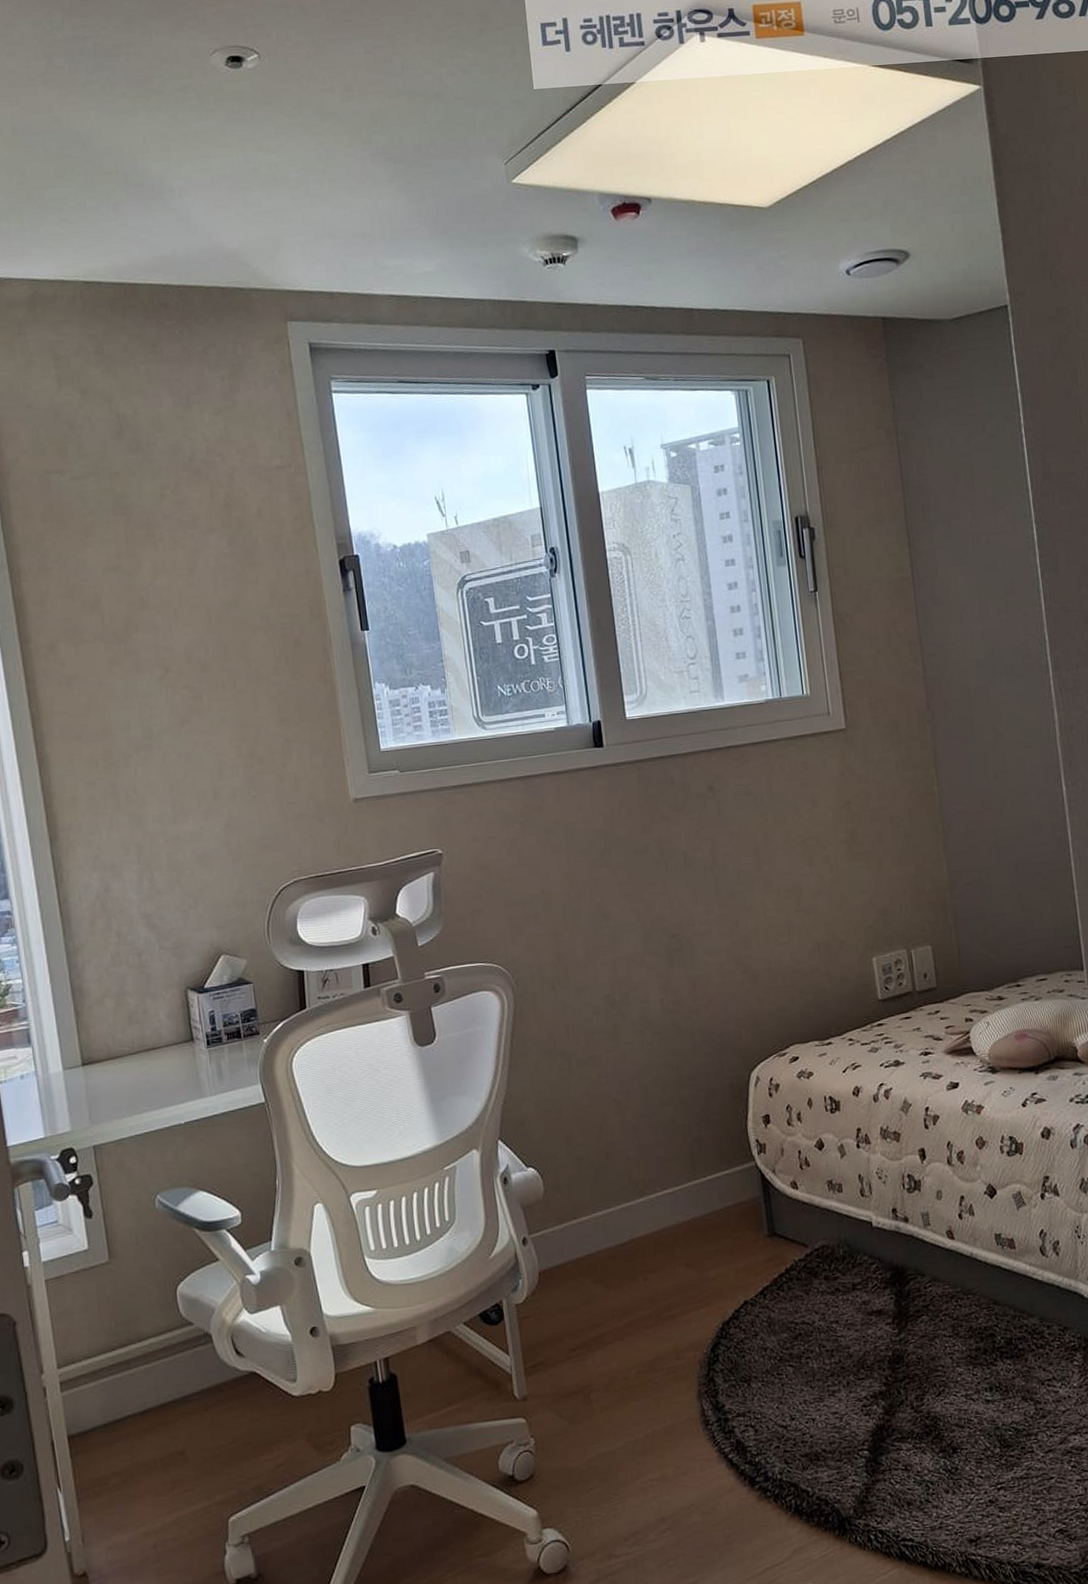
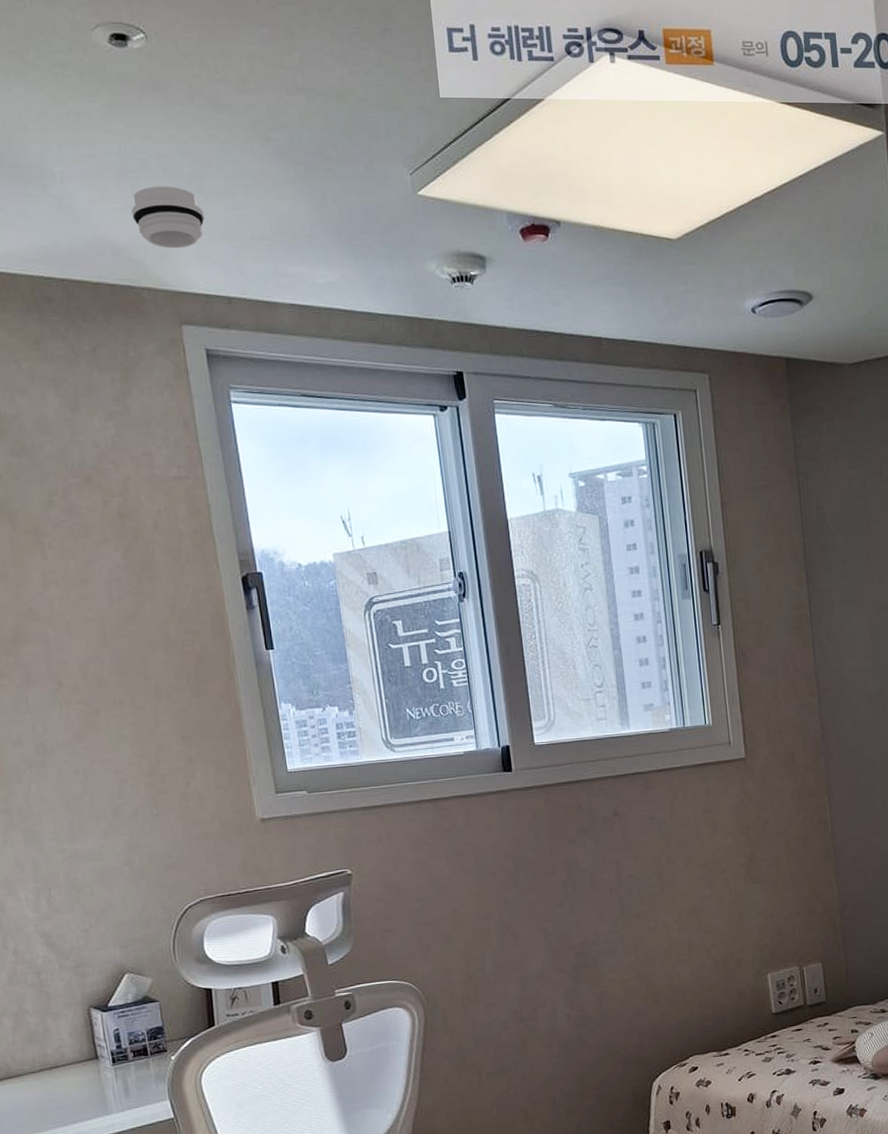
smoke detector: none [243,192,310,251] -> present [131,186,205,249]

